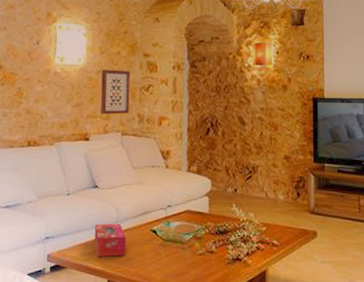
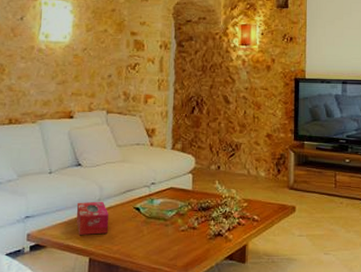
wall art: present [101,70,130,115] -> none [86,47,117,92]

